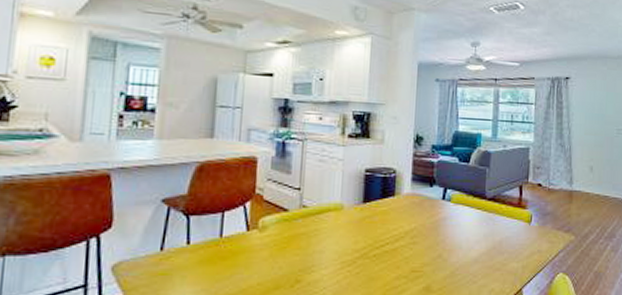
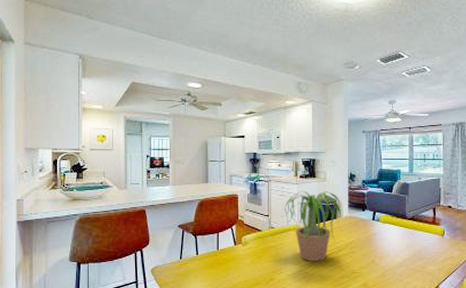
potted plant: none [315,156,409,255] -> present [279,191,348,261]

